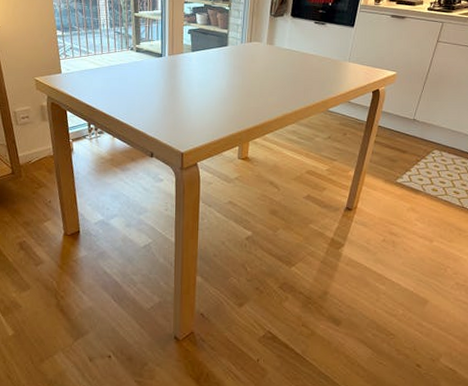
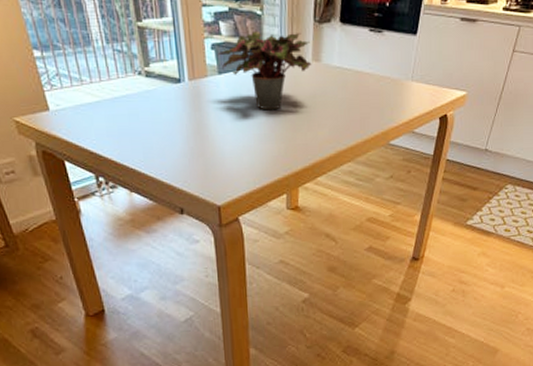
potted plant: none [192,21,267,80] -> present [217,30,312,111]

